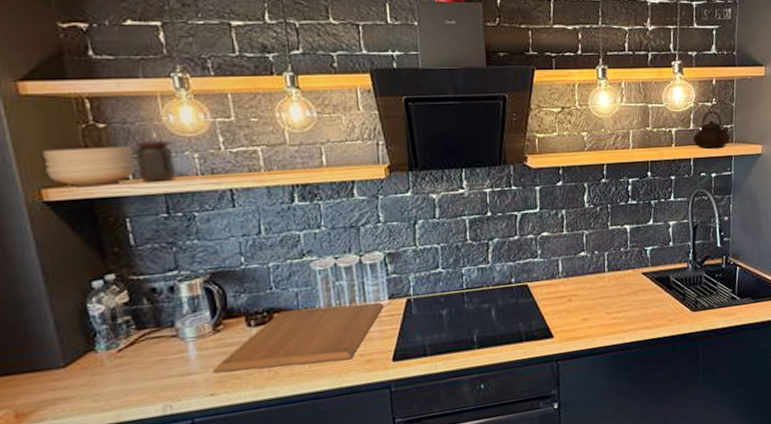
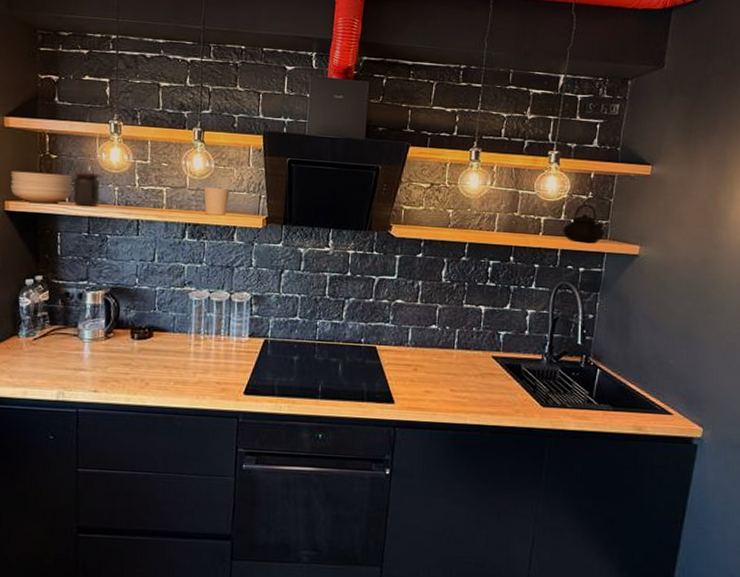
chopping board: present [213,302,384,373] -> none [99,330,244,385]
dixie cup: none [309,139,341,173] -> present [204,187,230,217]

